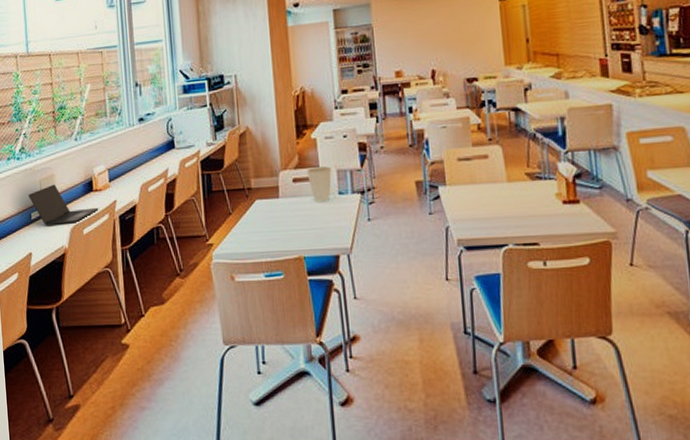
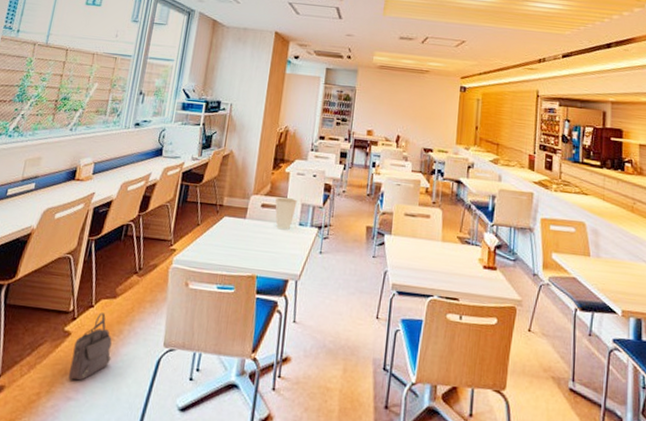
laptop: present [28,184,99,227] -> none [10,166,76,207]
handbag: none [135,320,175,390] -> present [68,312,112,380]

